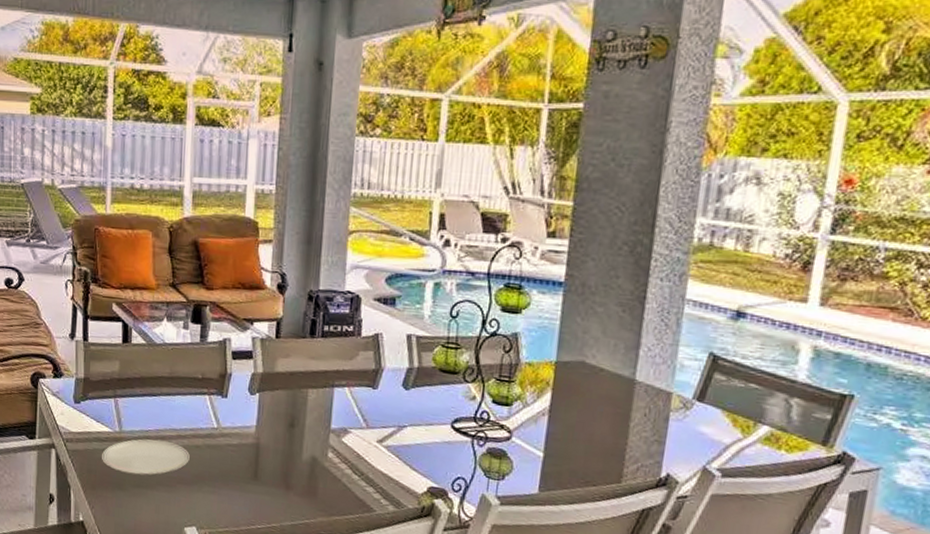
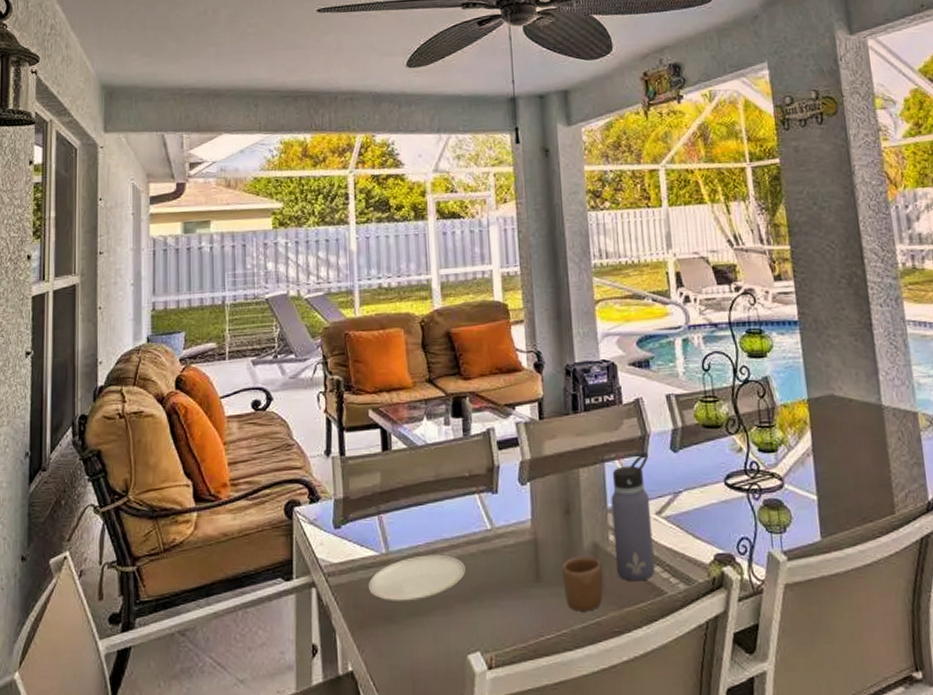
cup: none [278,465,318,513] -> present [562,556,603,612]
water bottle: none [330,384,380,497] -> present [611,451,655,582]

